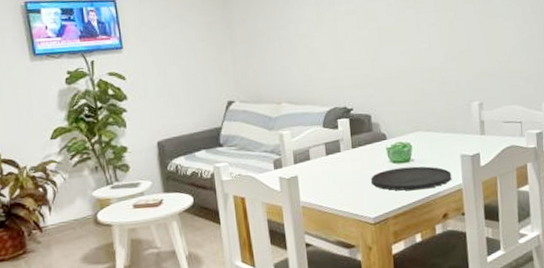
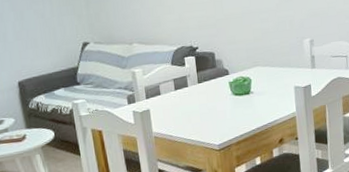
plate: present [371,166,452,191] -> none [216,97,287,120]

